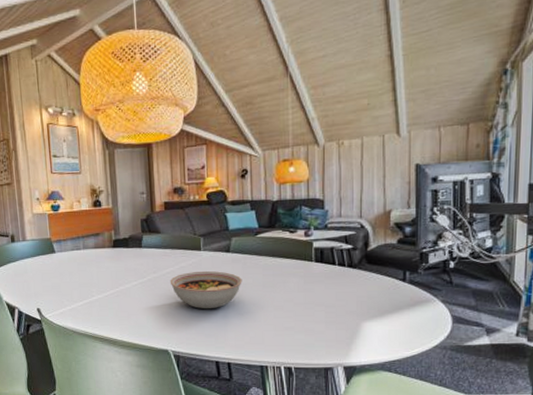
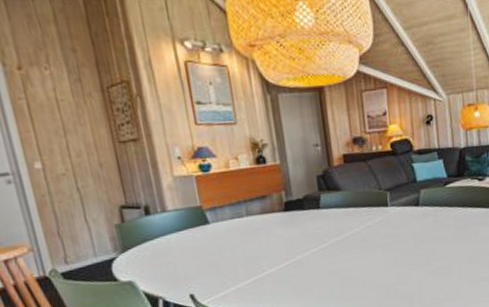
bowl: present [169,270,242,310] -> none [355,227,434,271]

